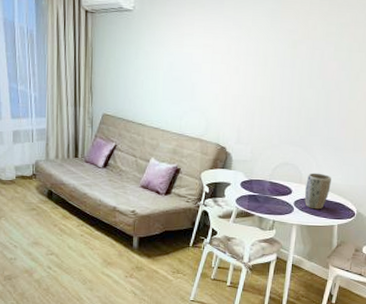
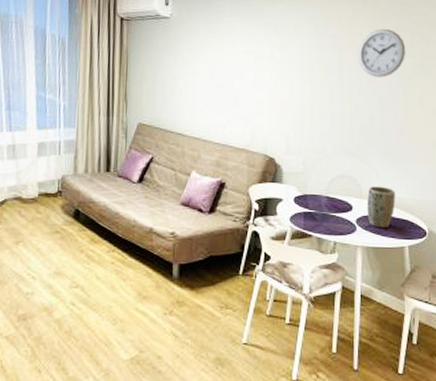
wall clock: none [310,23,358,72] -> present [358,29,406,77]

